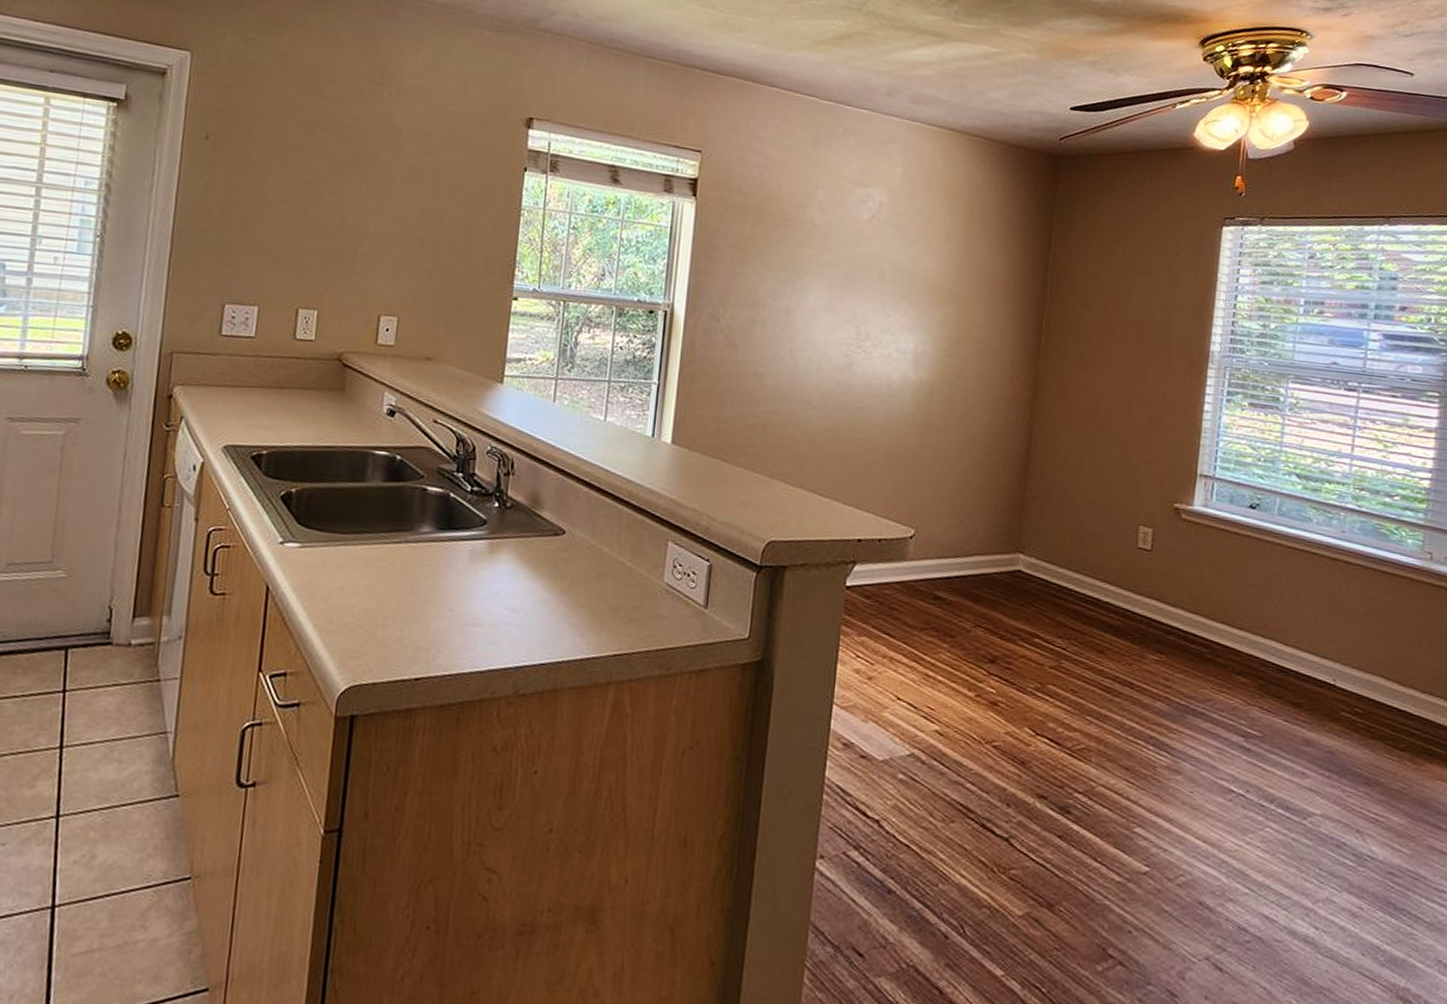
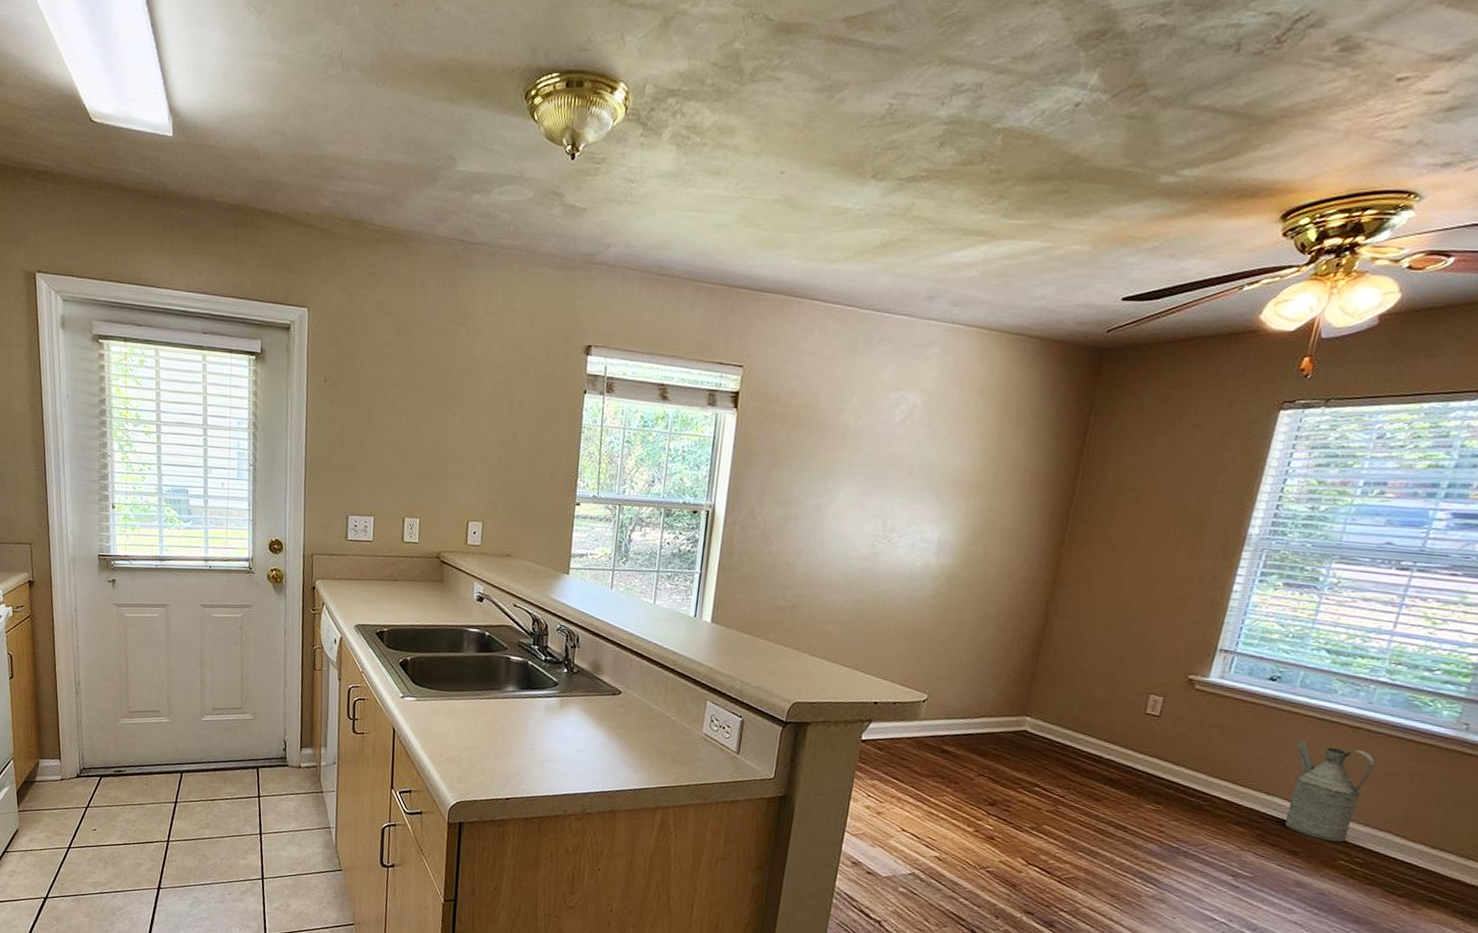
watering can: none [1283,574,1357,691] -> present [1285,740,1375,843]

